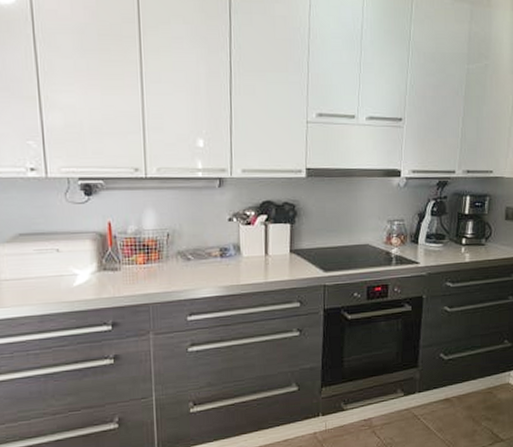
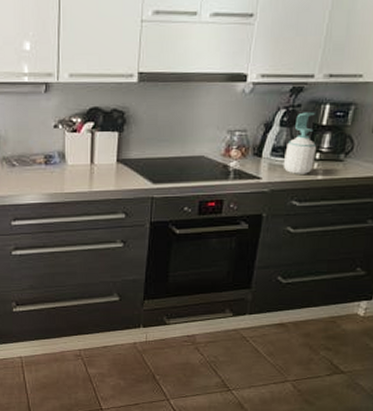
soap bottle: none [436,203,463,258] -> present [283,112,317,174]

